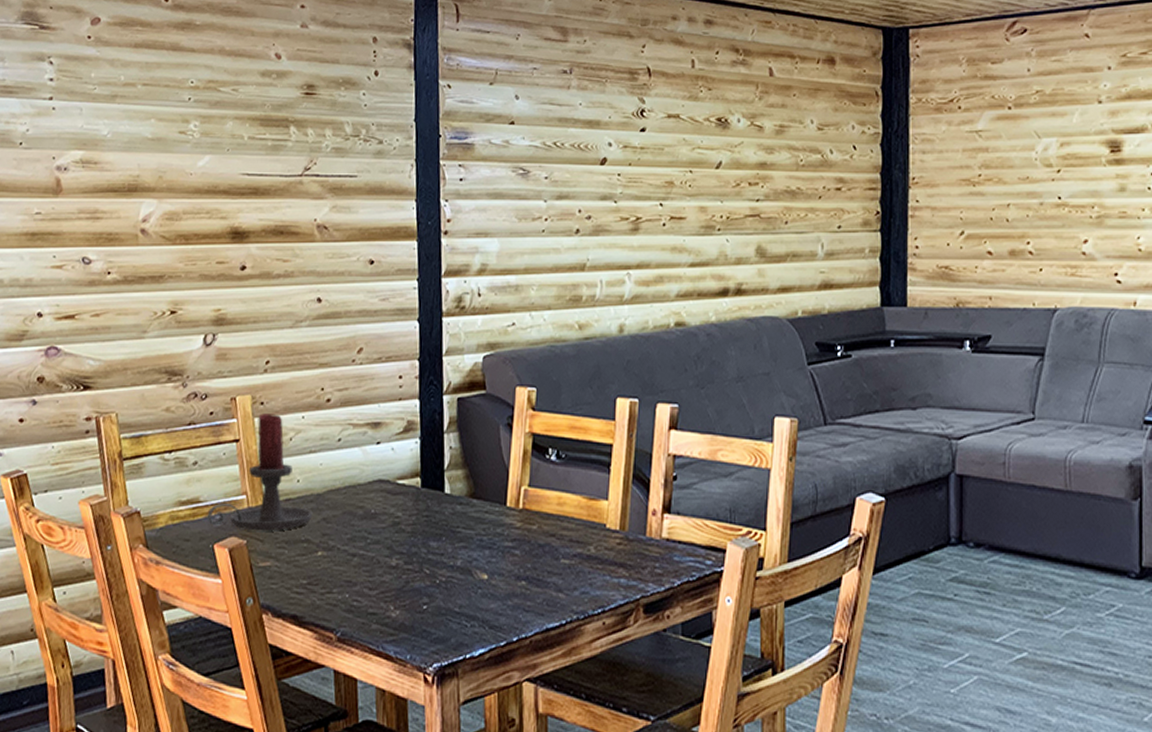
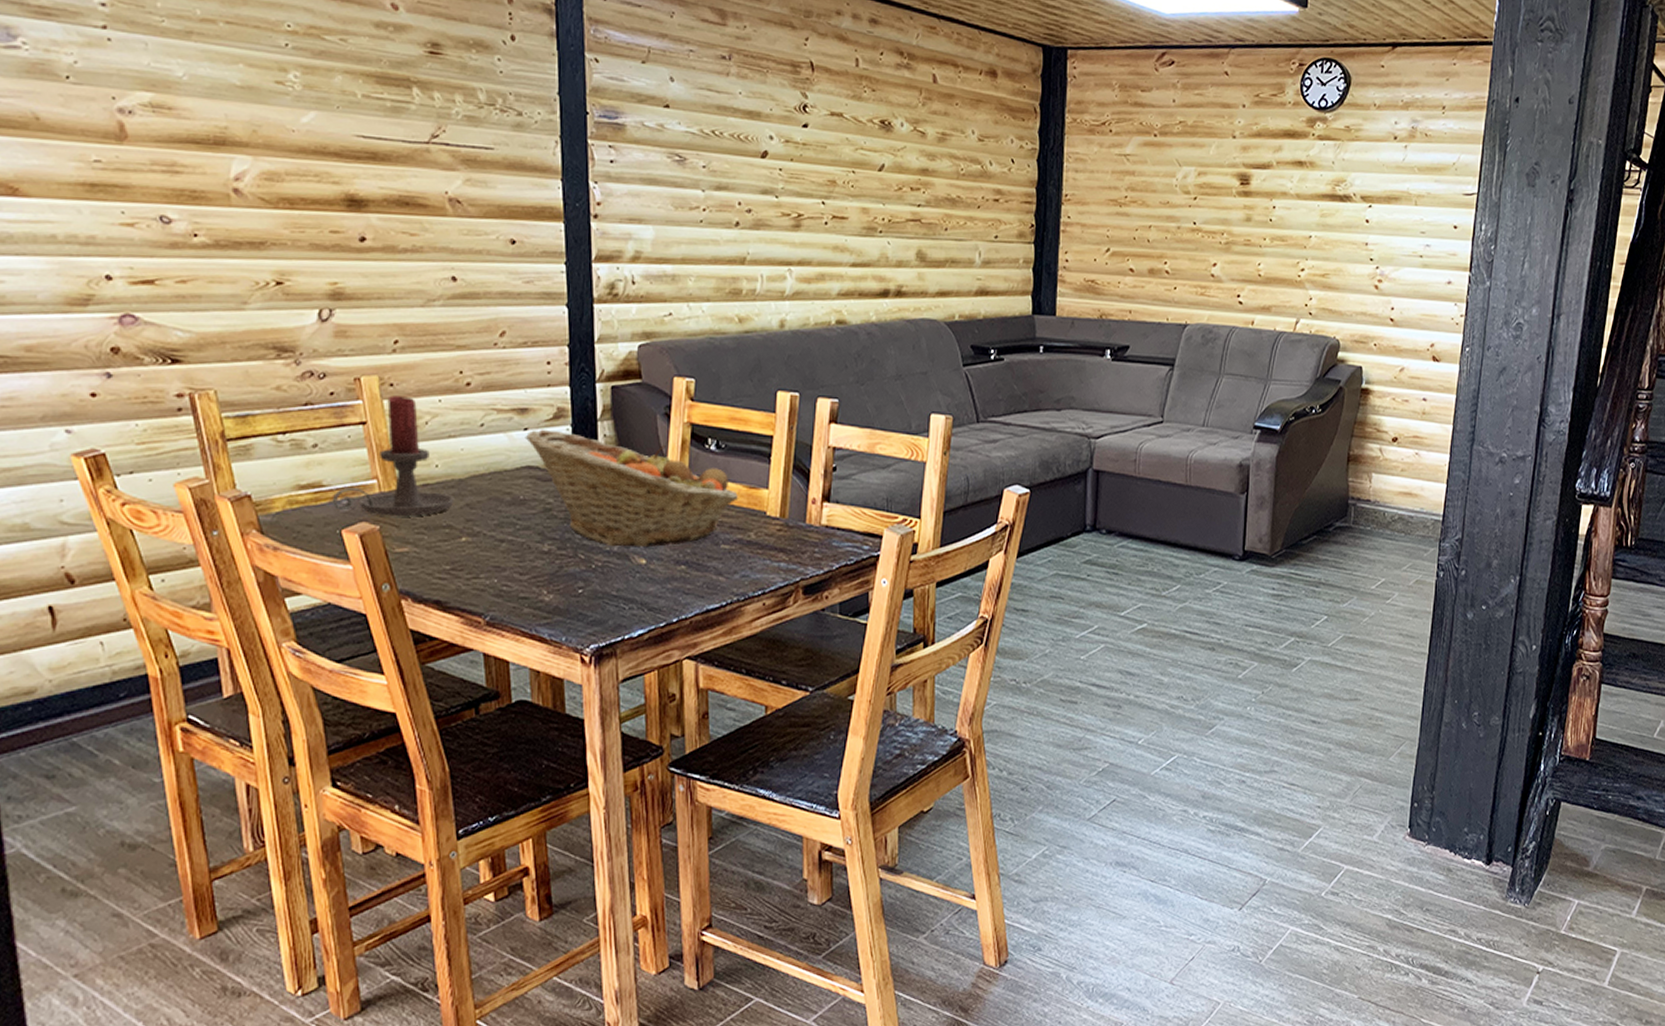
fruit basket: none [377,443,579,562] -> present [525,429,739,548]

